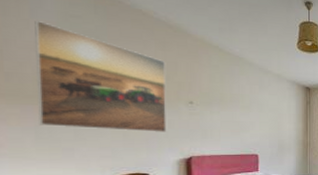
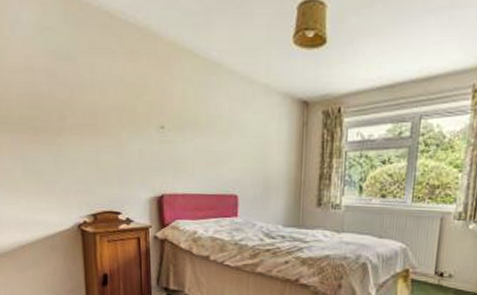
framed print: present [34,21,167,132] -> none [14,38,137,164]

